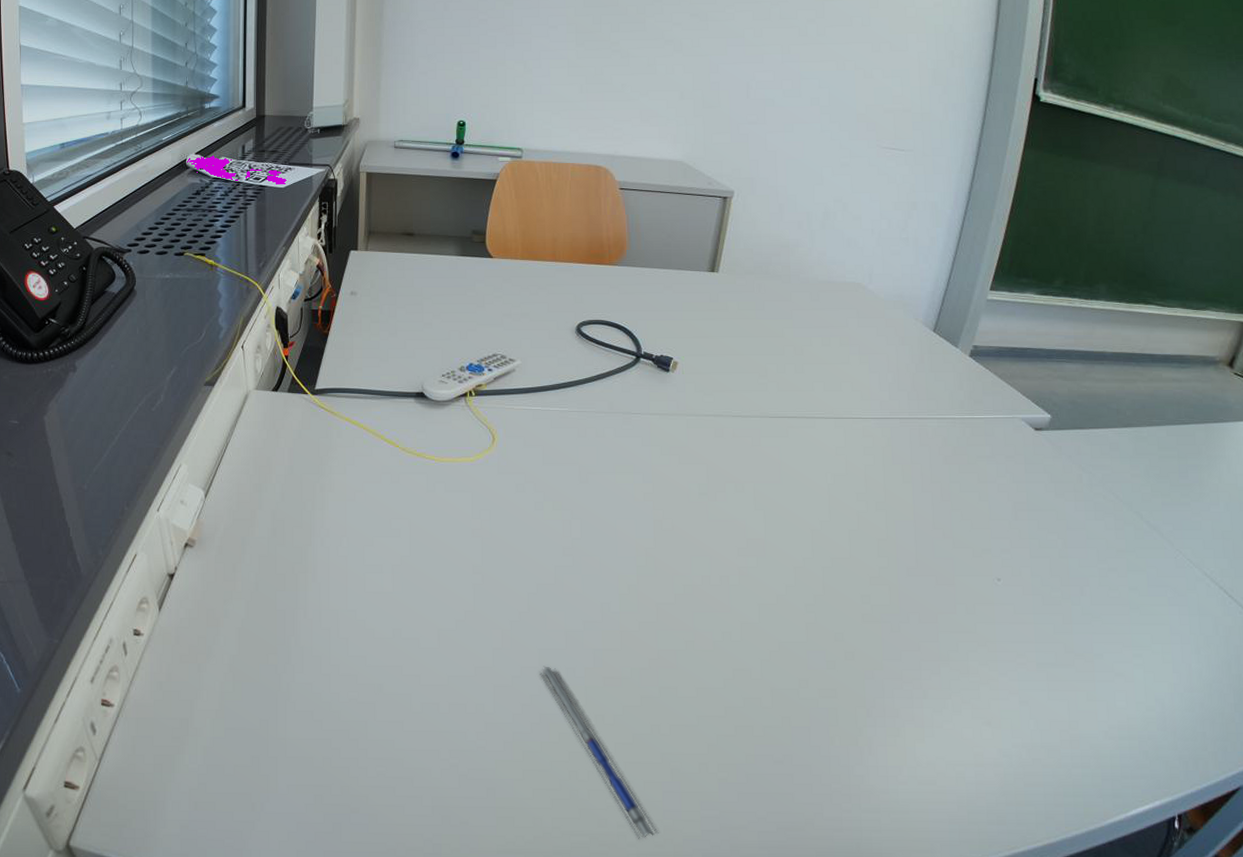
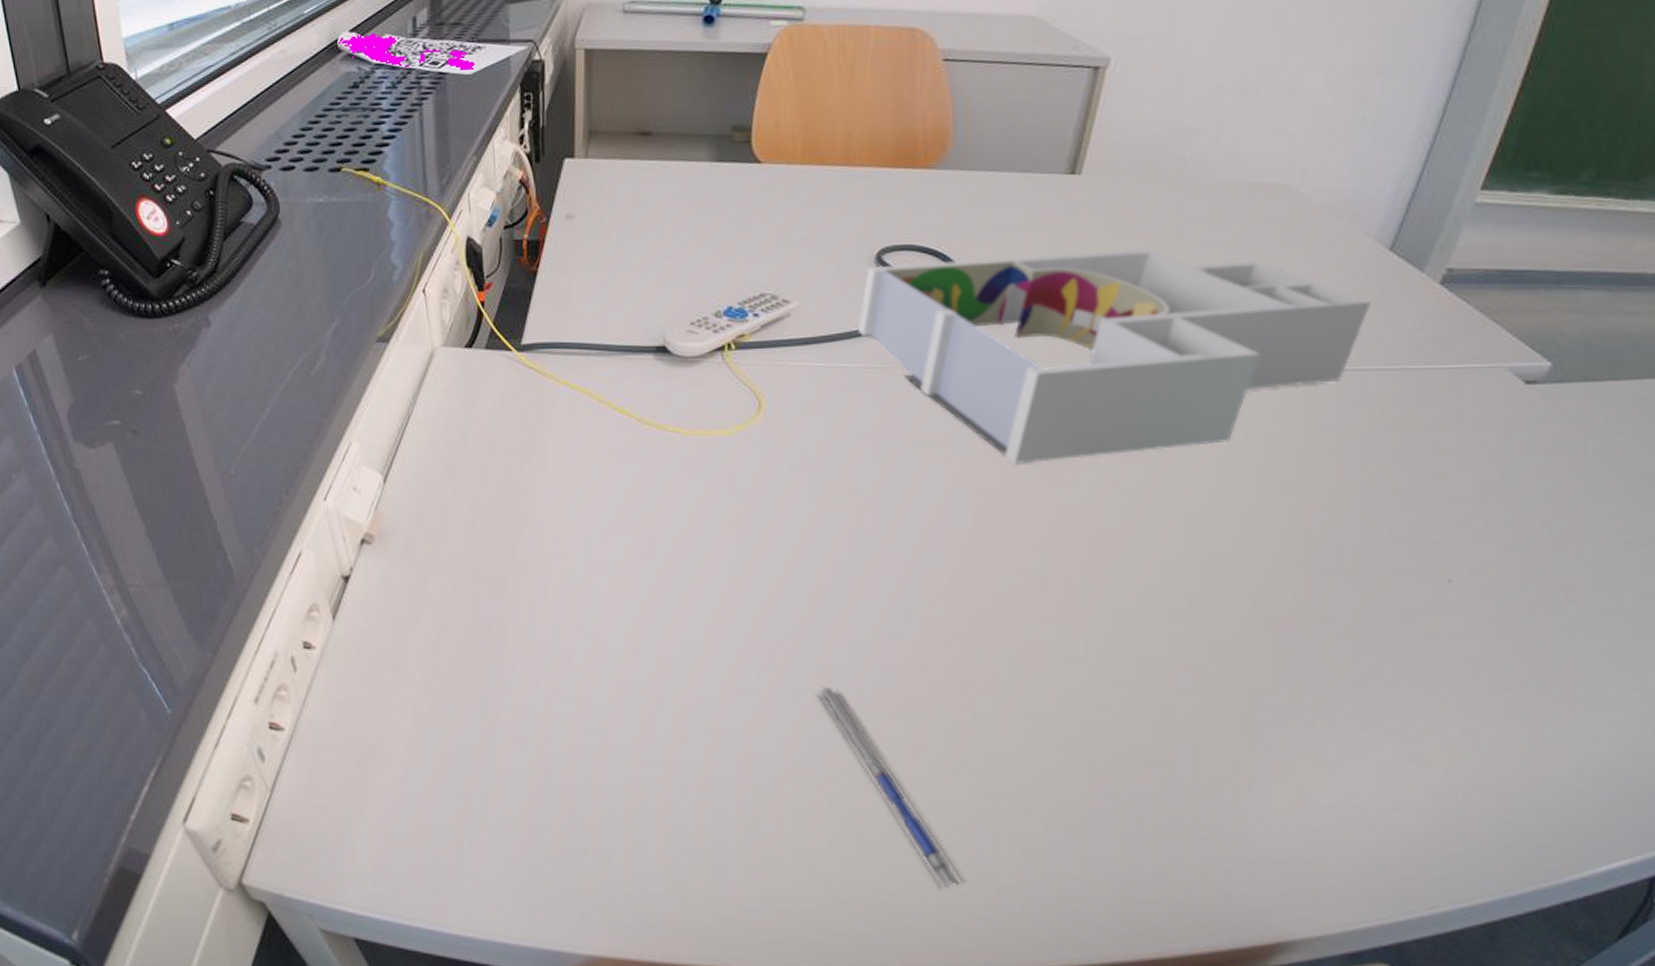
desk organizer: none [565,326,925,488] -> present [859,249,1372,465]

